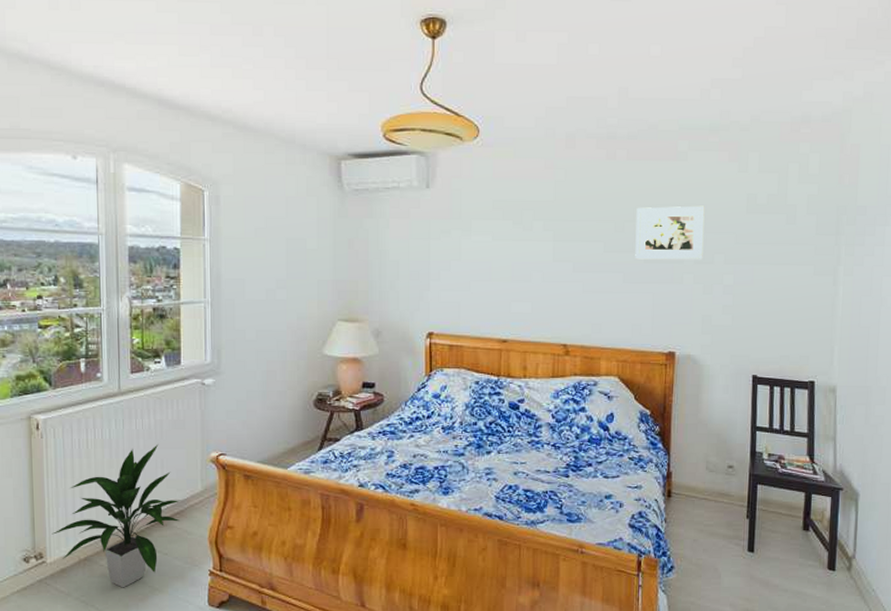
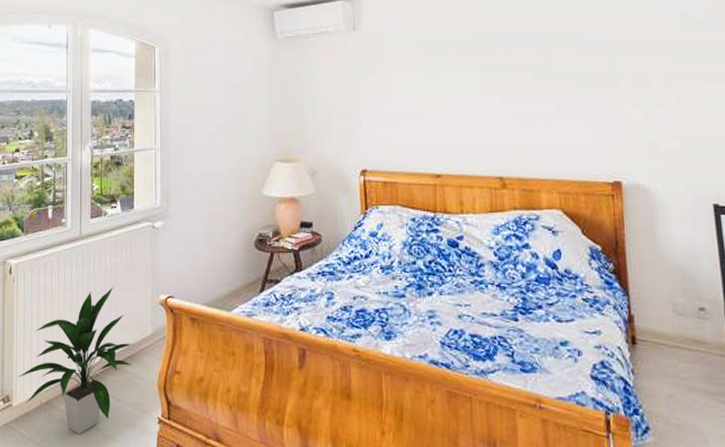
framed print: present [635,205,705,260] -> none [563,28,640,87]

